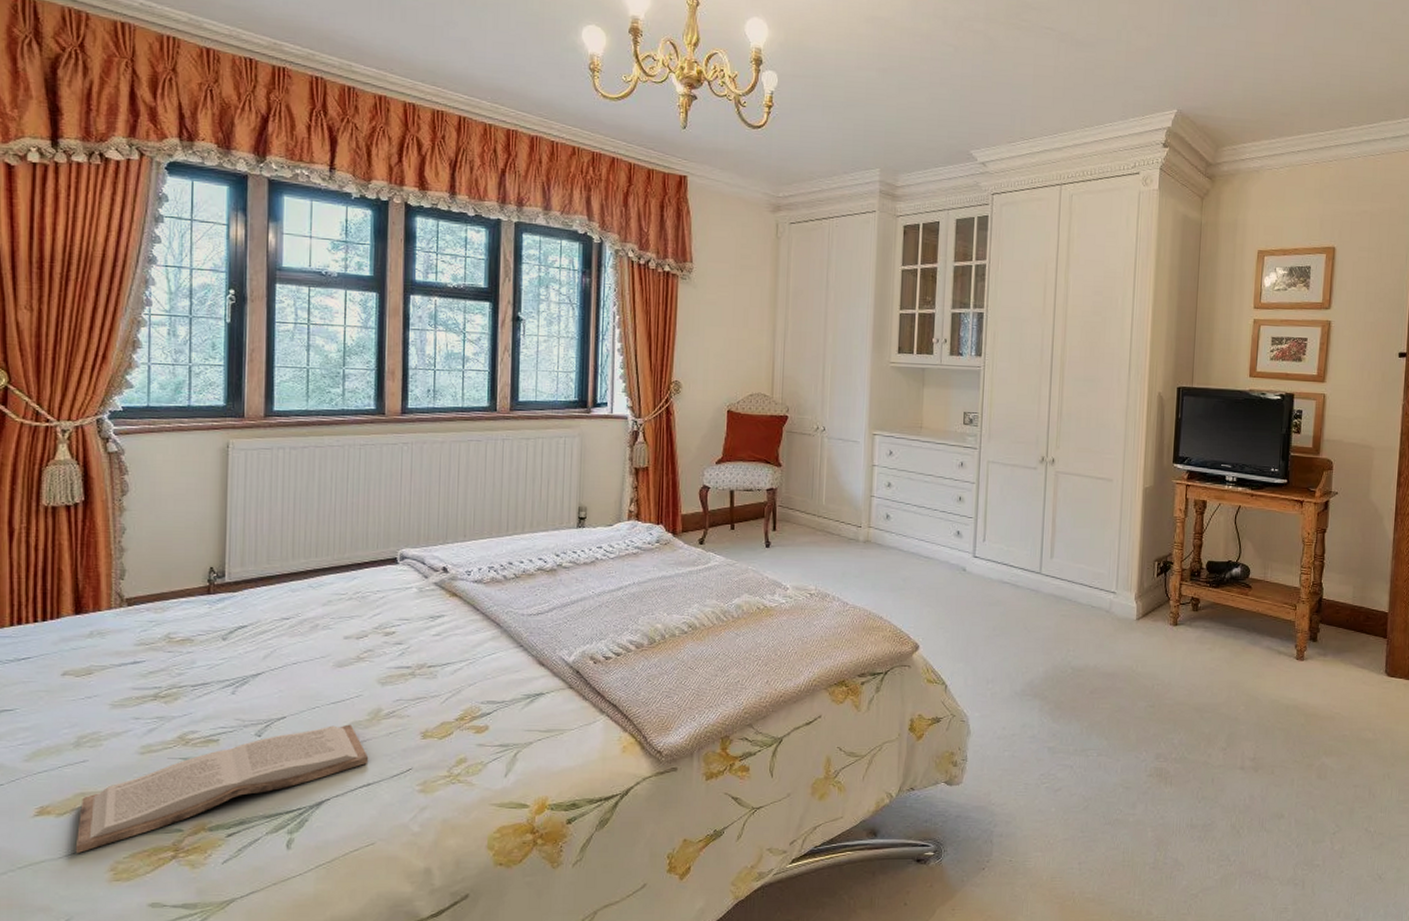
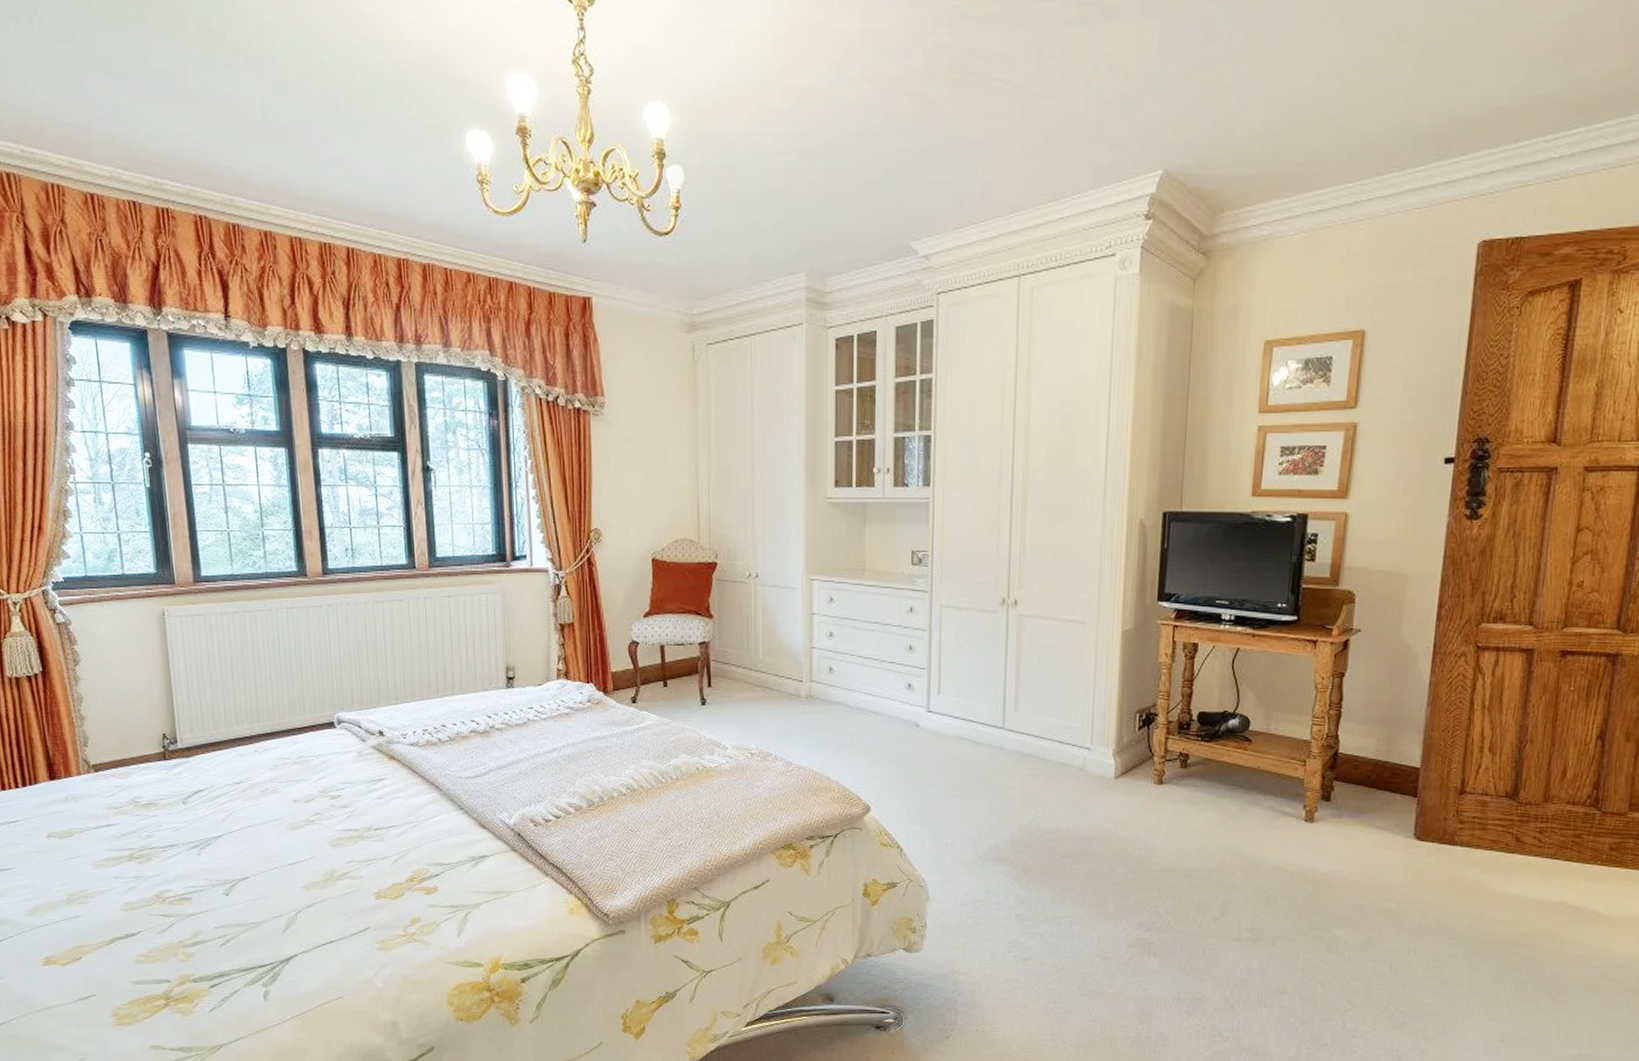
book: present [76,724,369,853] -> none [80,885,329,999]

